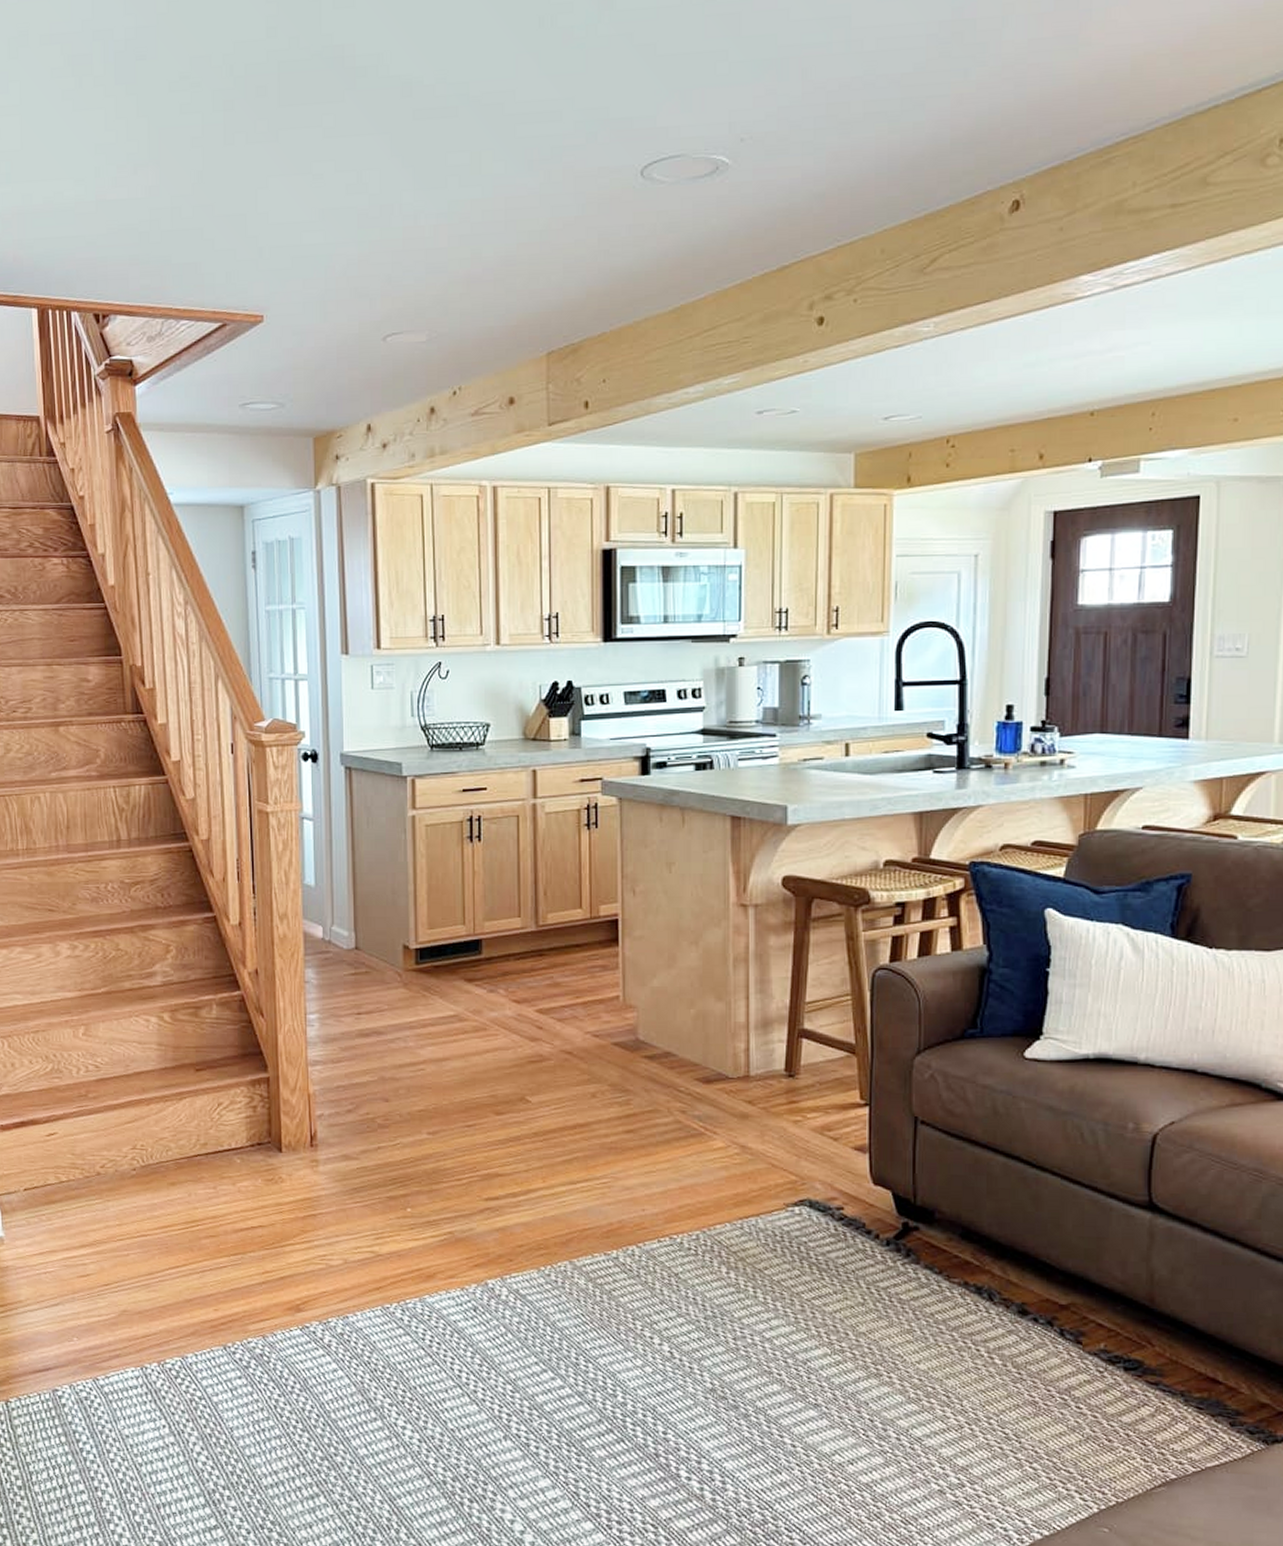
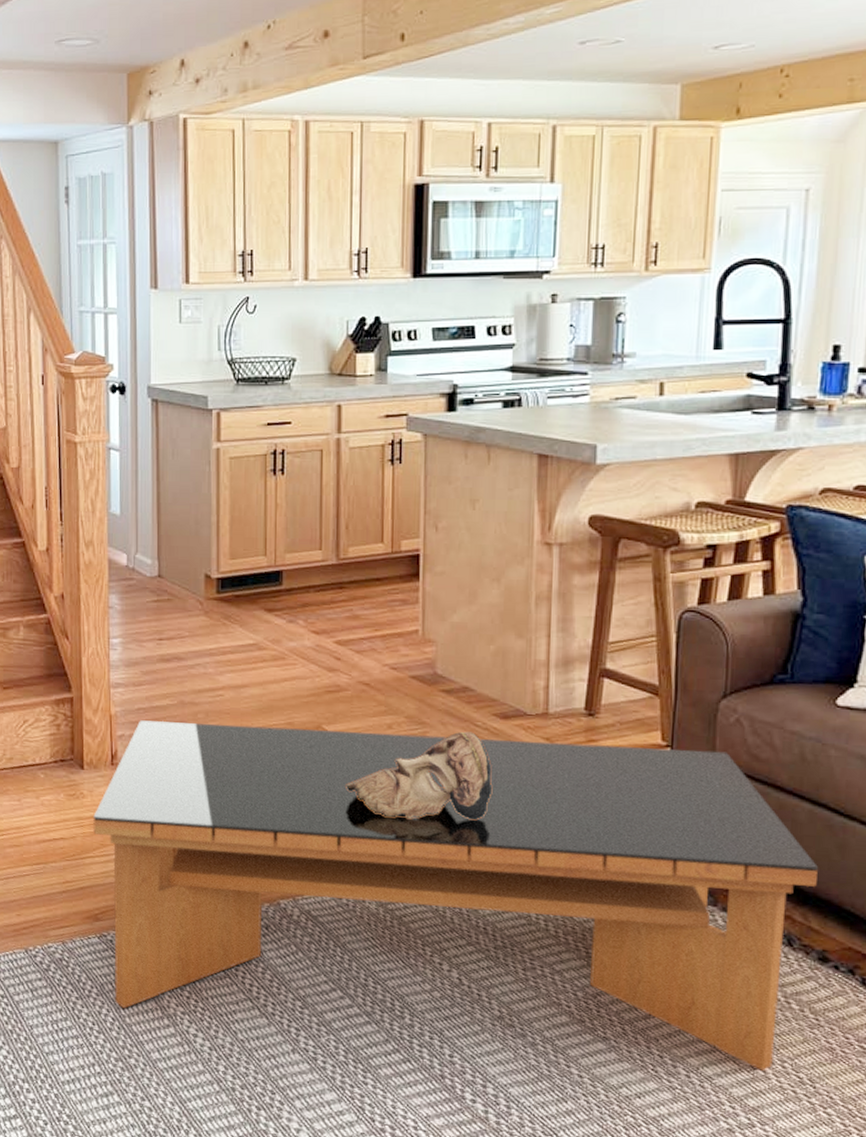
coffee table: none [293,1098,1014,1429] -> present [93,720,818,1071]
animal skull: none [551,1097,696,1190] -> present [346,731,492,820]

